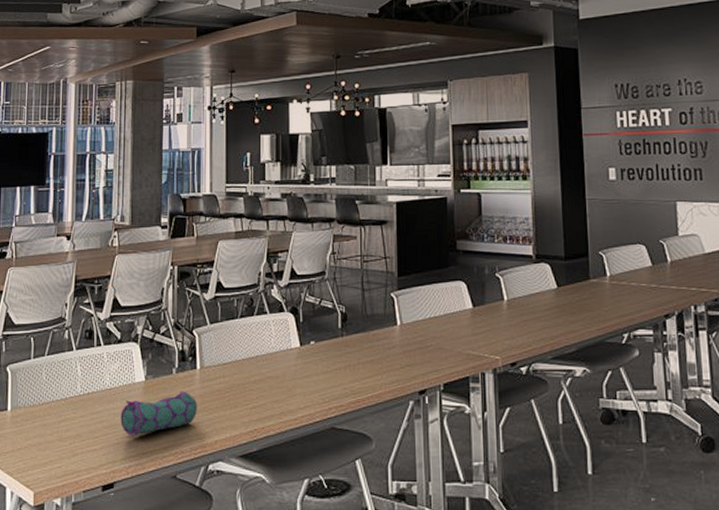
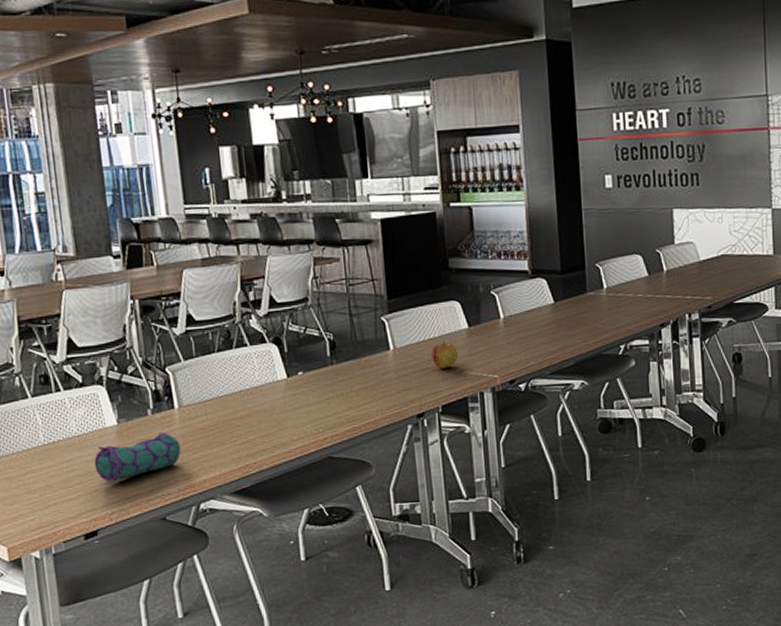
apple: none [436,320,462,347] -> present [431,342,459,369]

